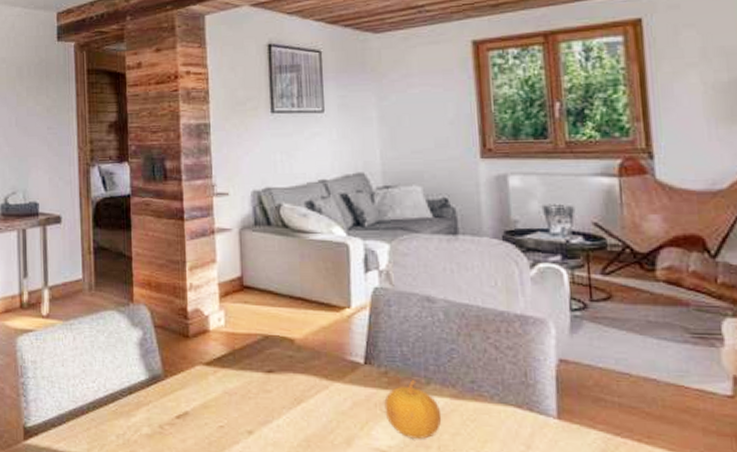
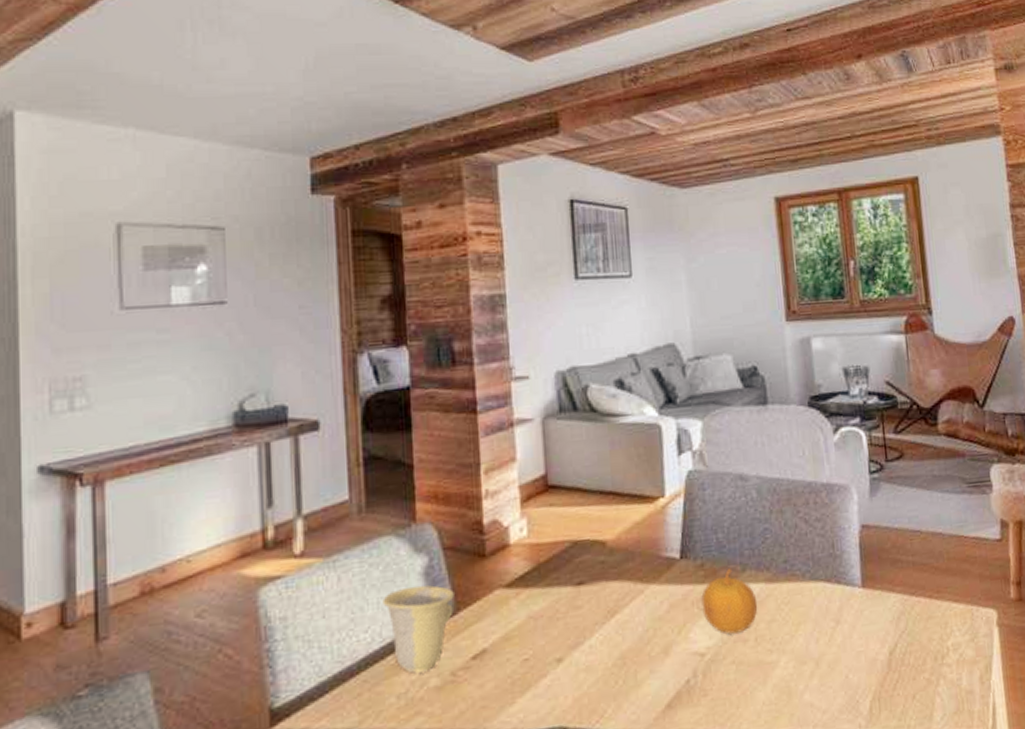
cup: none [107,352,163,421] -> present [382,585,454,673]

